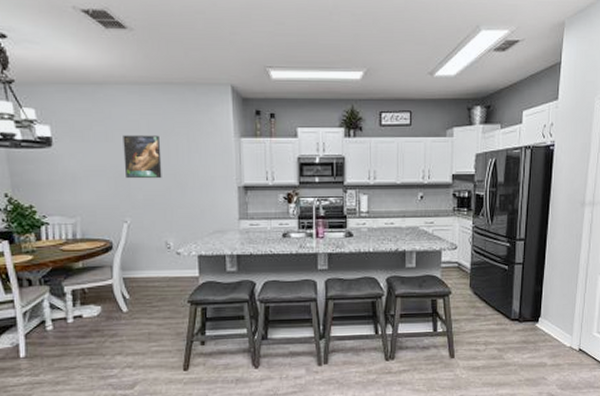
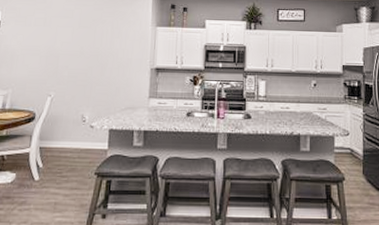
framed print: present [123,135,162,179] -> none [56,21,89,59]

